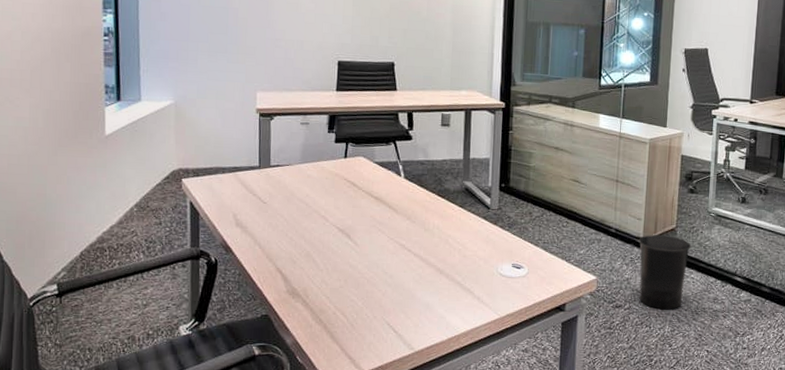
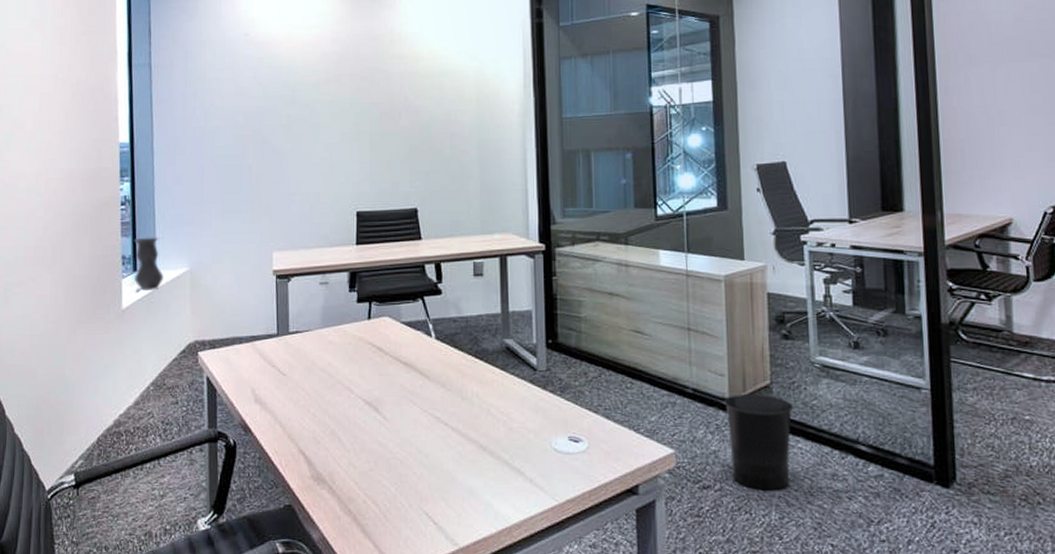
vase: none [117,69,148,121] -> present [134,237,163,292]

